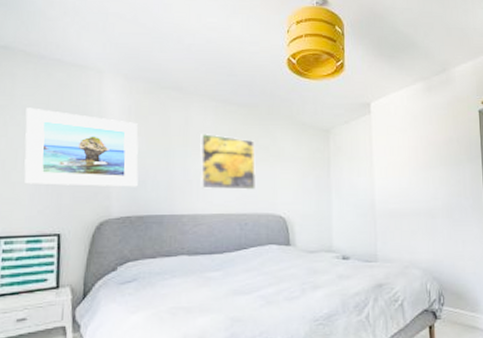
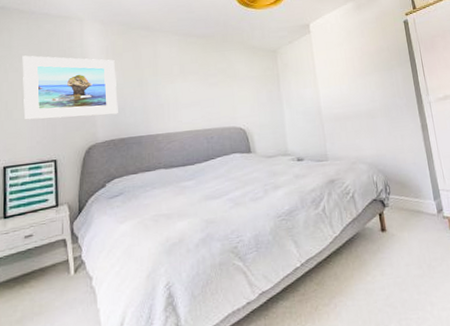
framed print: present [200,134,256,191] -> none [168,63,217,111]

